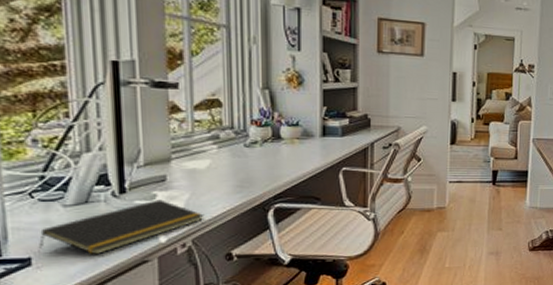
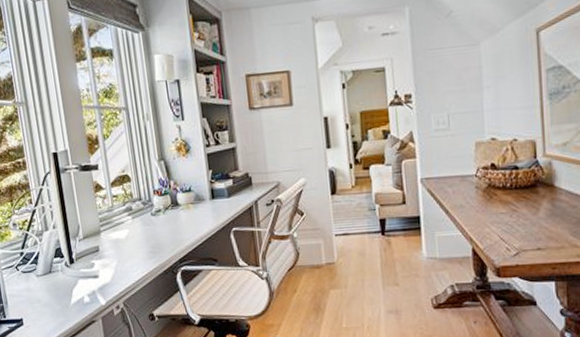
notepad: present [38,199,205,255] -> none [25,267,130,316]

